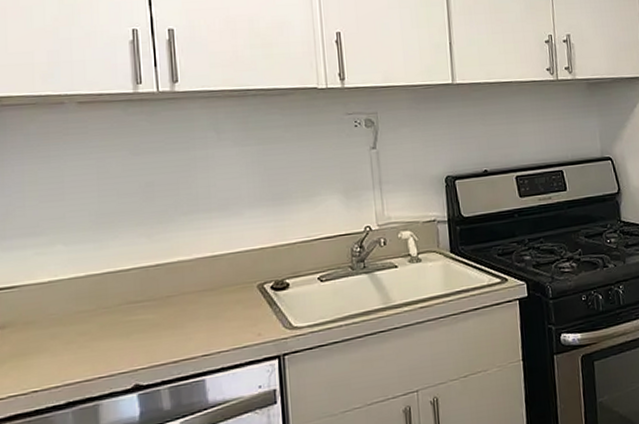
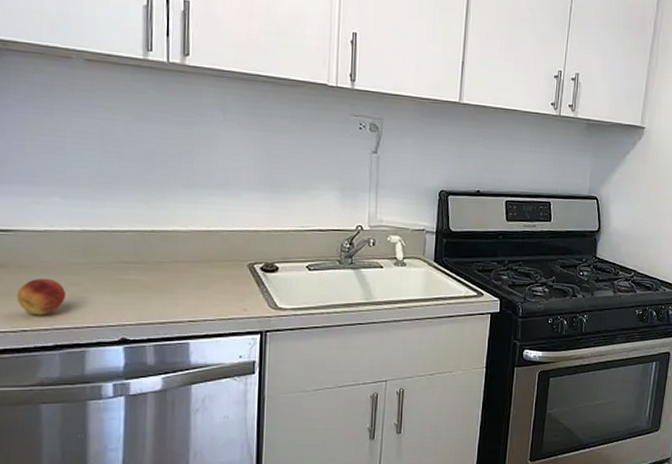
fruit: none [25,331,75,374] -> present [16,278,67,316]

